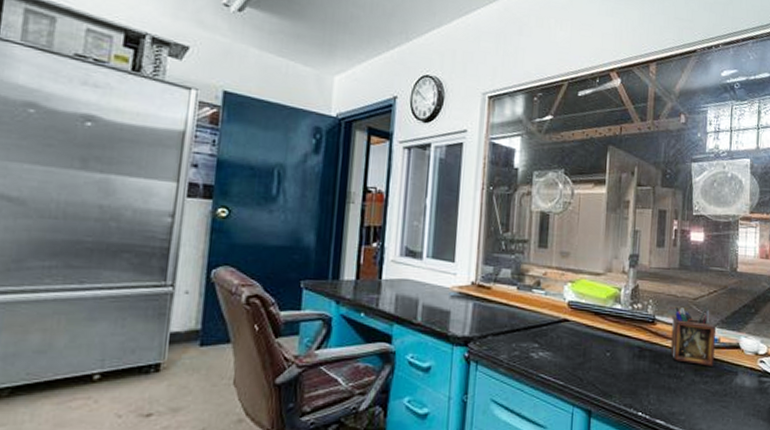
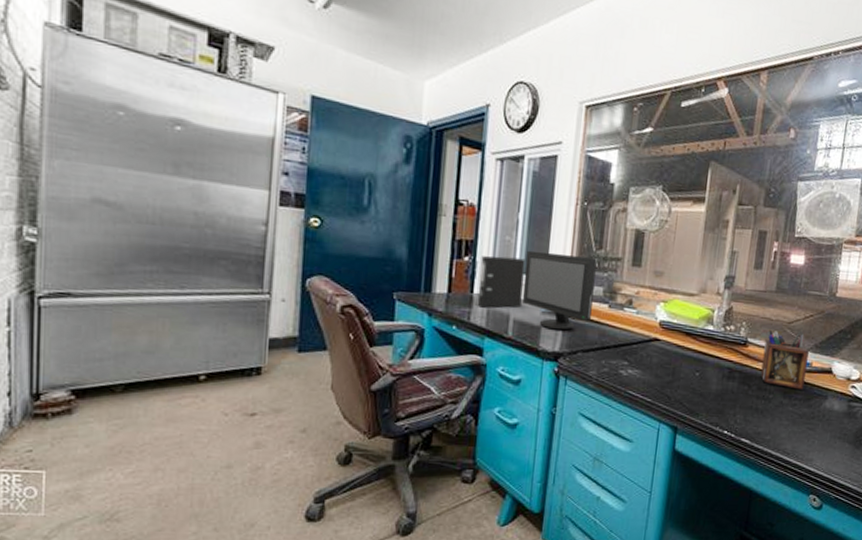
binder: none [385,241,434,294] -> present [477,255,526,309]
computer monitor: none [430,234,504,314] -> present [521,250,597,330]

